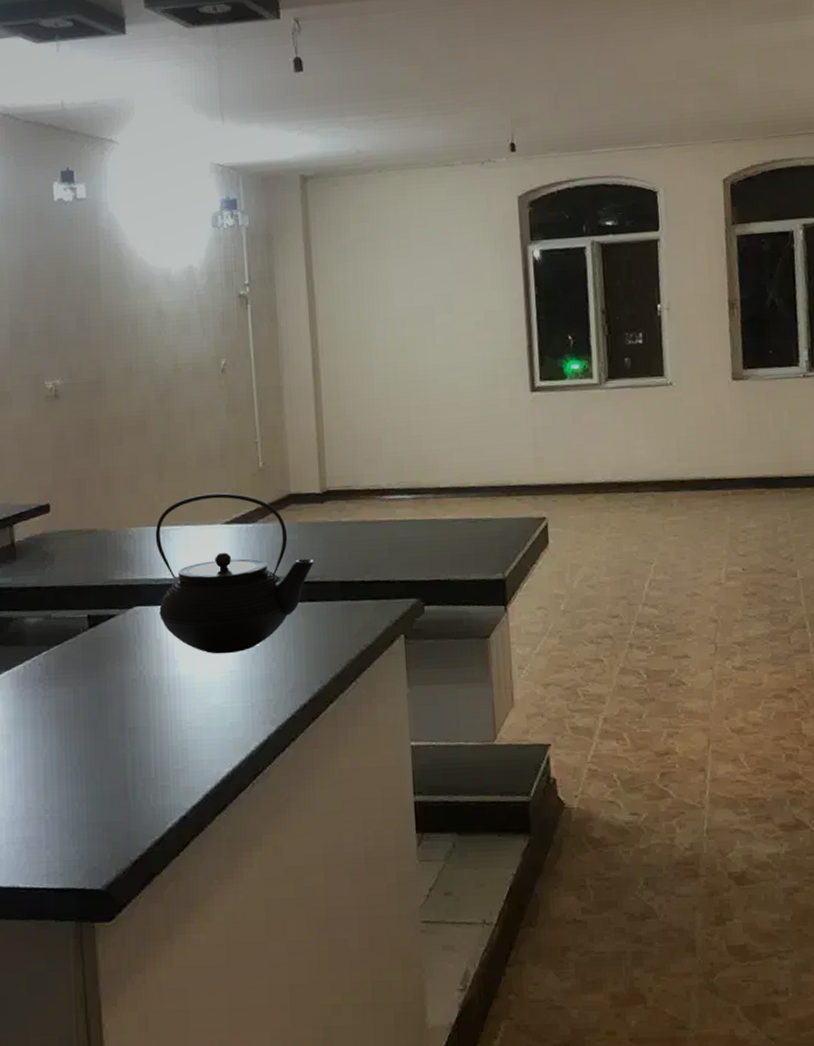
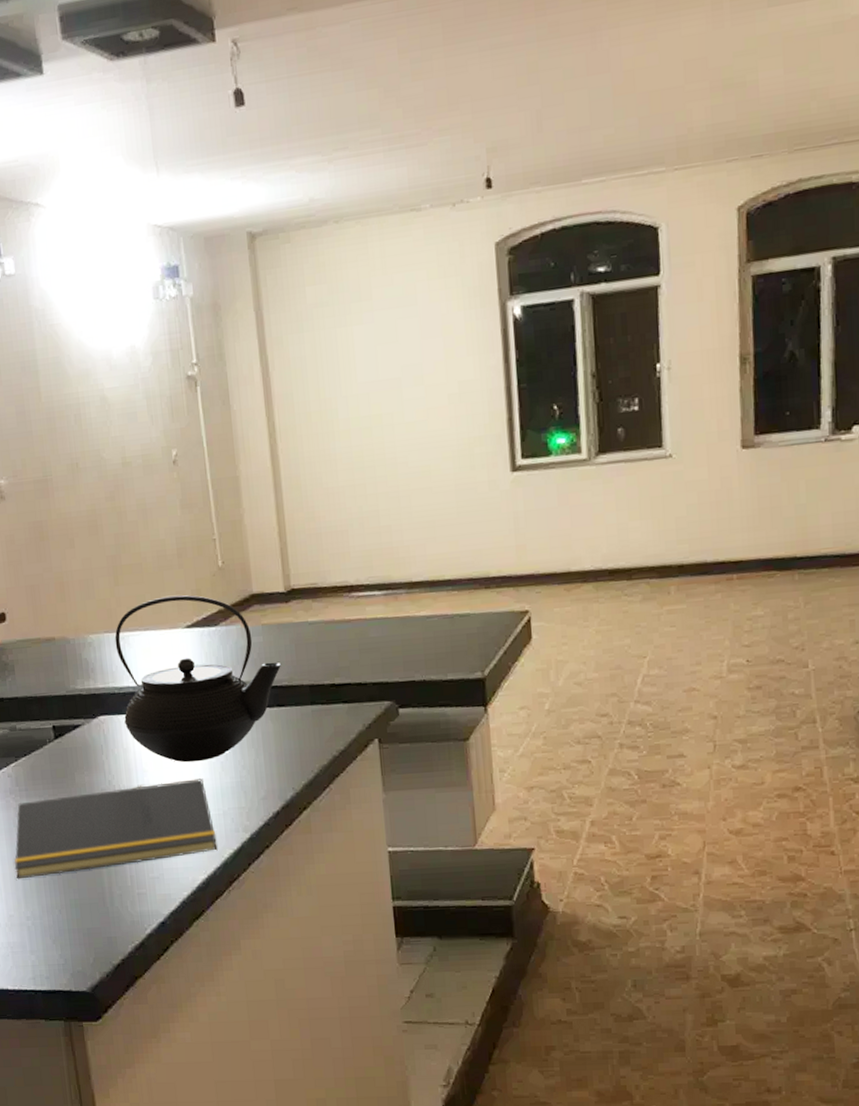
notepad: none [37,670,244,771] -> present [14,778,218,880]

